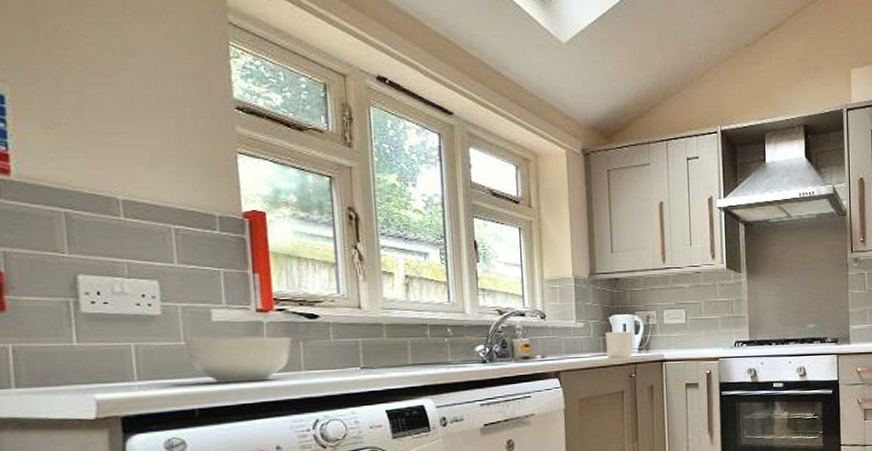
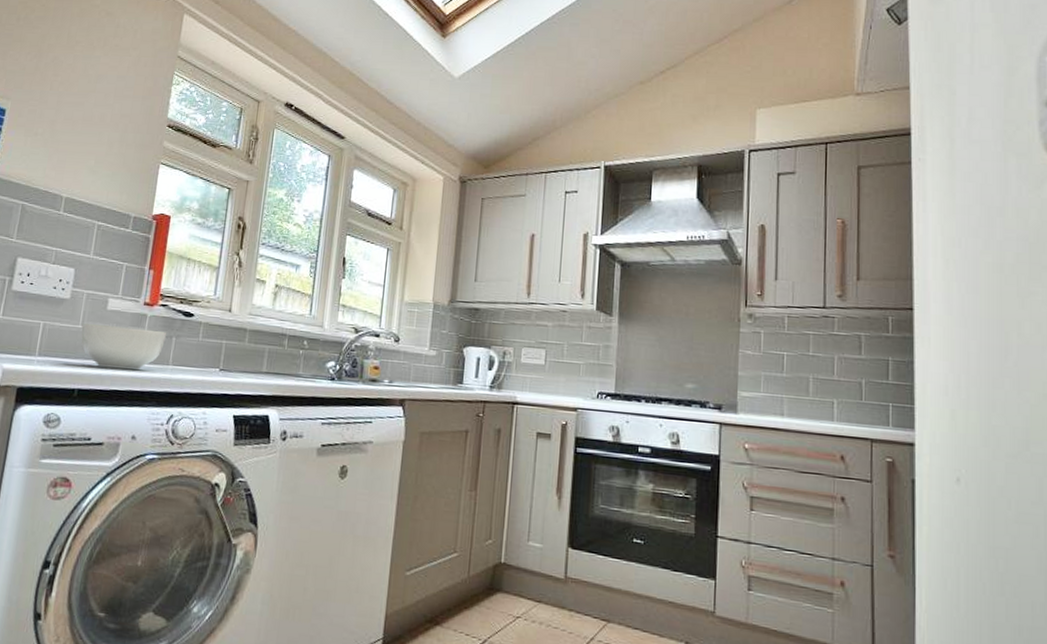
mug: present [605,331,633,360] -> none [456,363,486,396]

